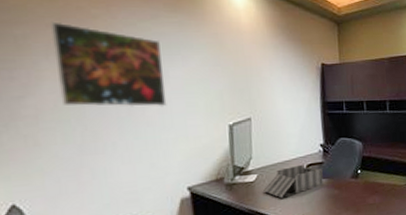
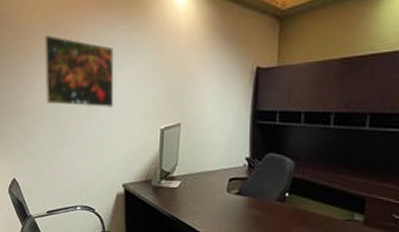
desk organizer: present [263,164,323,199] -> none [185,177,245,210]

